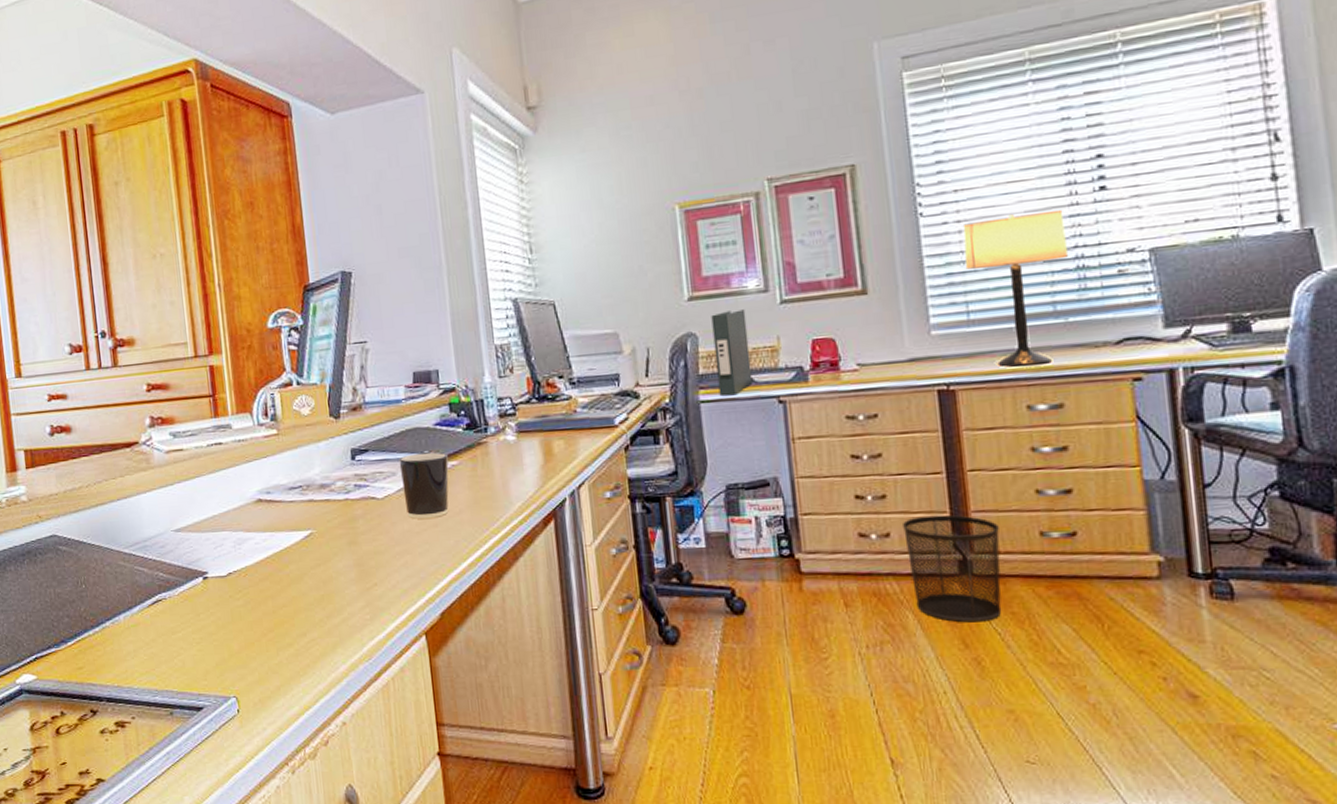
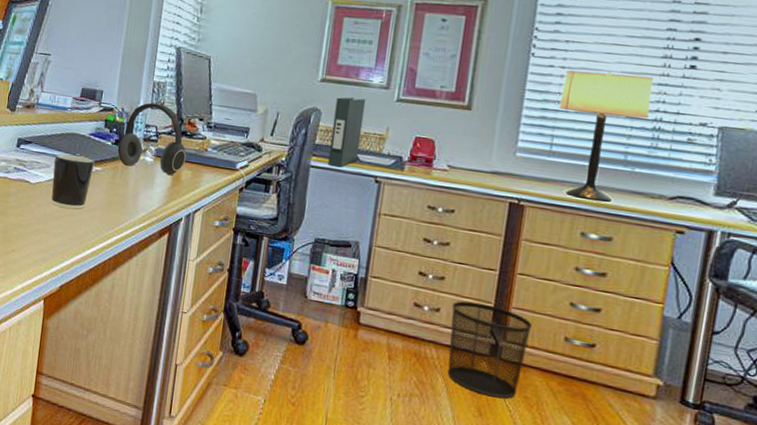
headphones: none [470,369,554,452] -> present [117,102,186,176]

